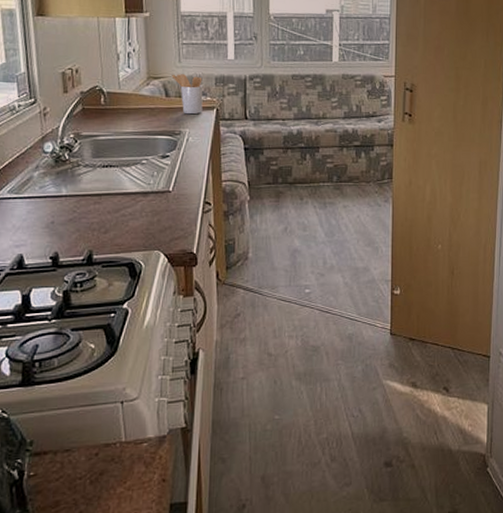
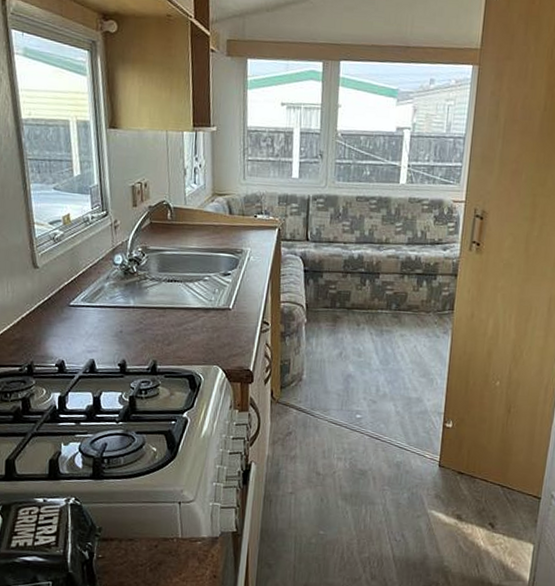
utensil holder: present [171,74,203,115] -> none [236,191,267,234]

